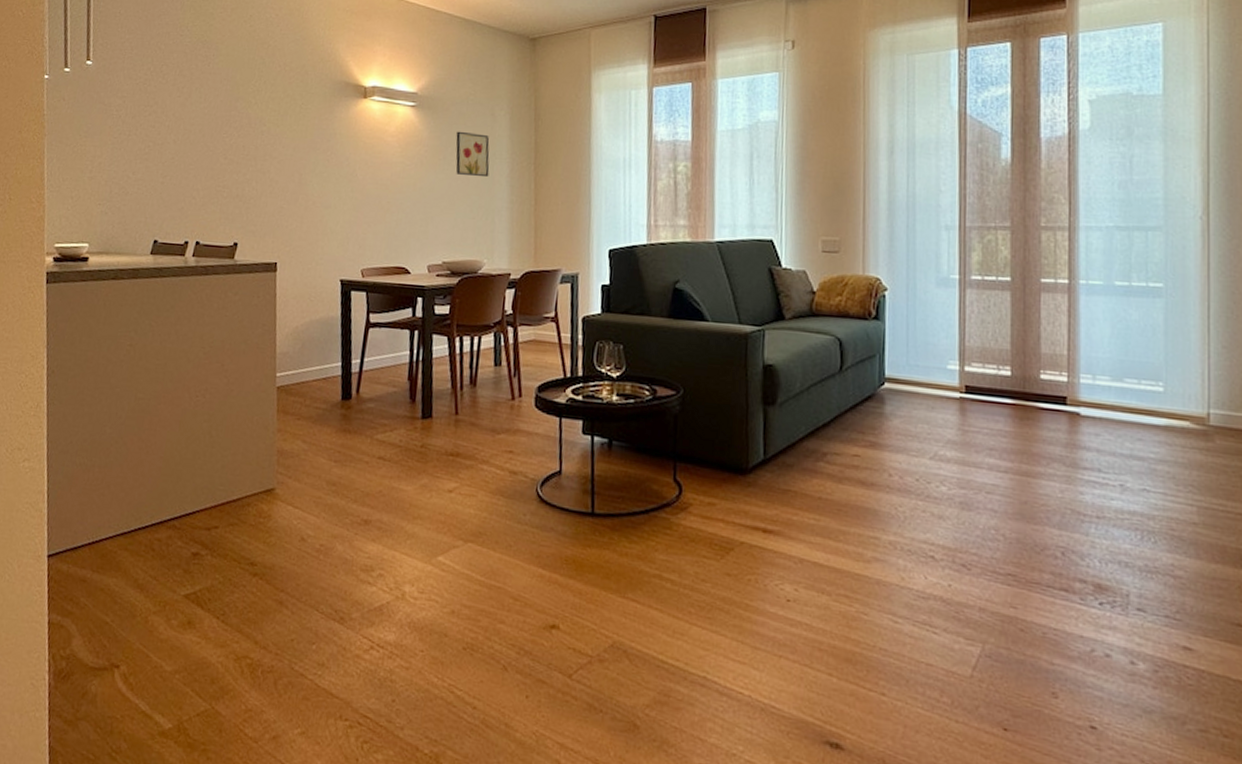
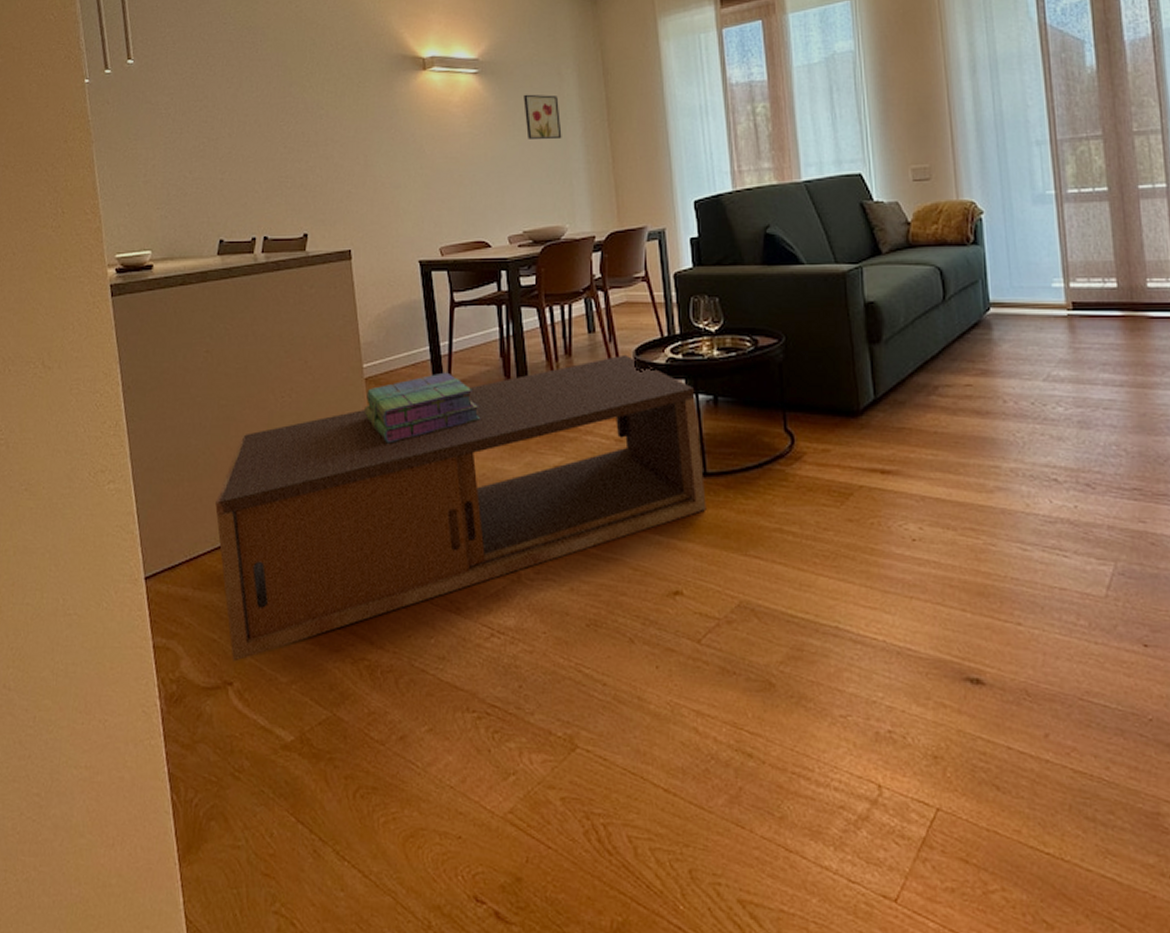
coffee table: none [121,390,591,646] -> present [215,354,707,662]
stack of books: none [272,389,383,452] -> present [363,372,481,444]

